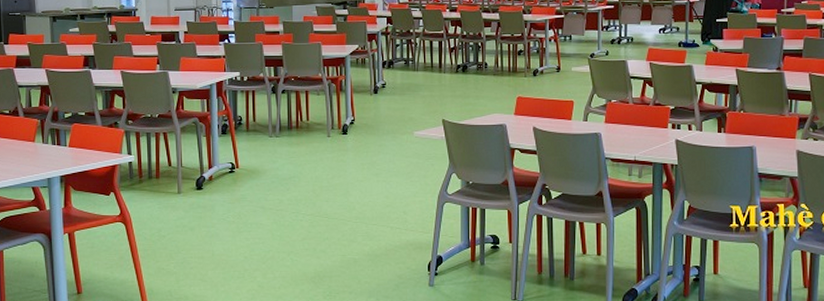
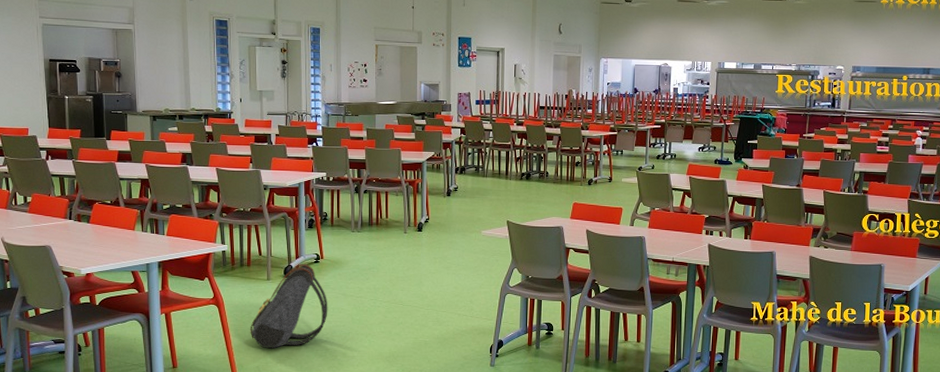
backpack: none [160,173,245,270] -> present [250,263,328,348]

